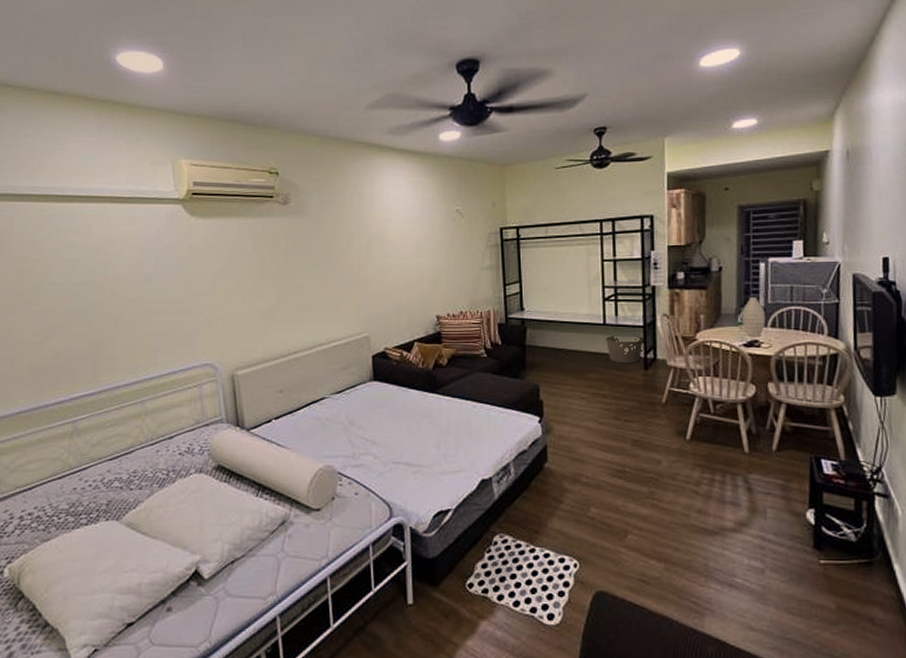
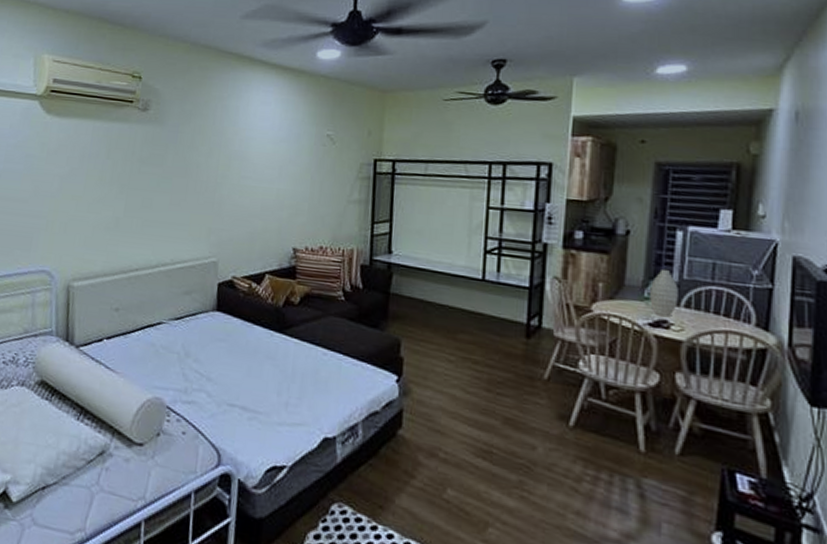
basket: present [606,335,644,364] -> none [483,294,528,329]

